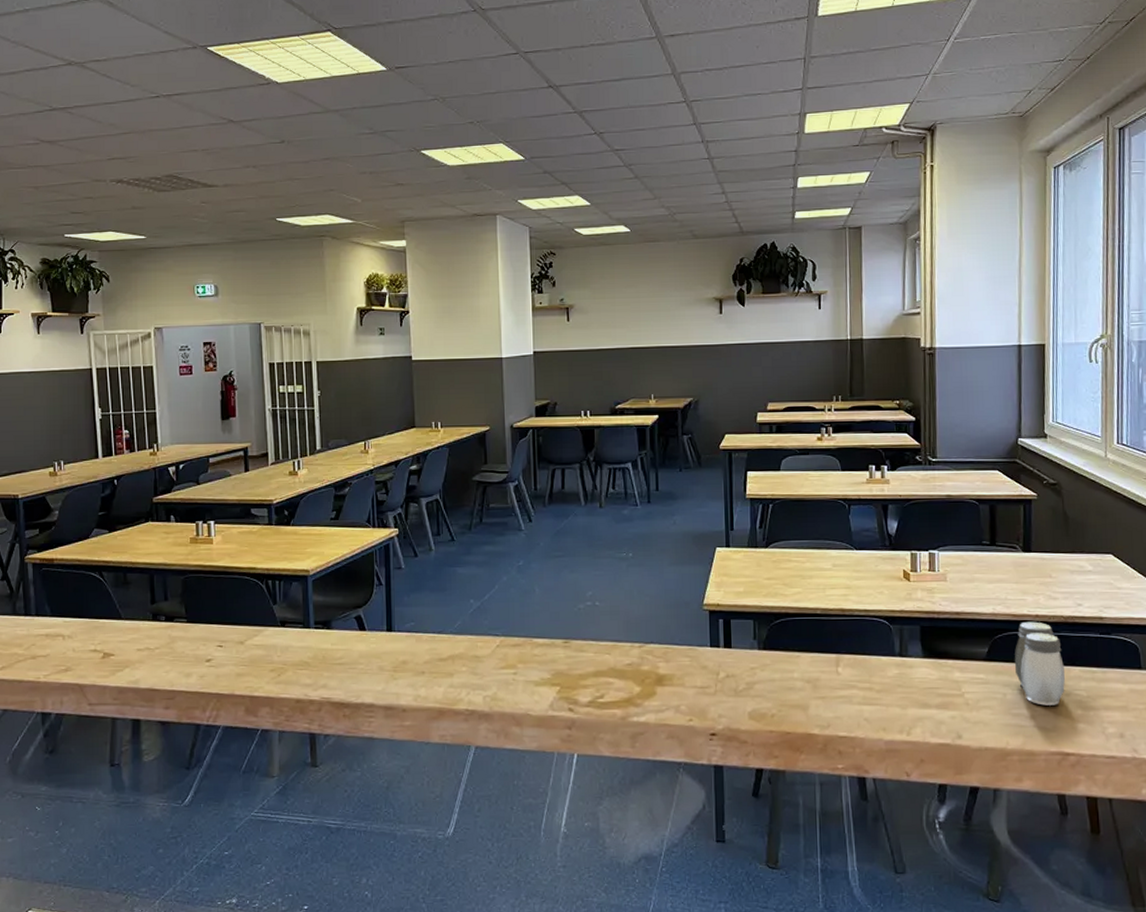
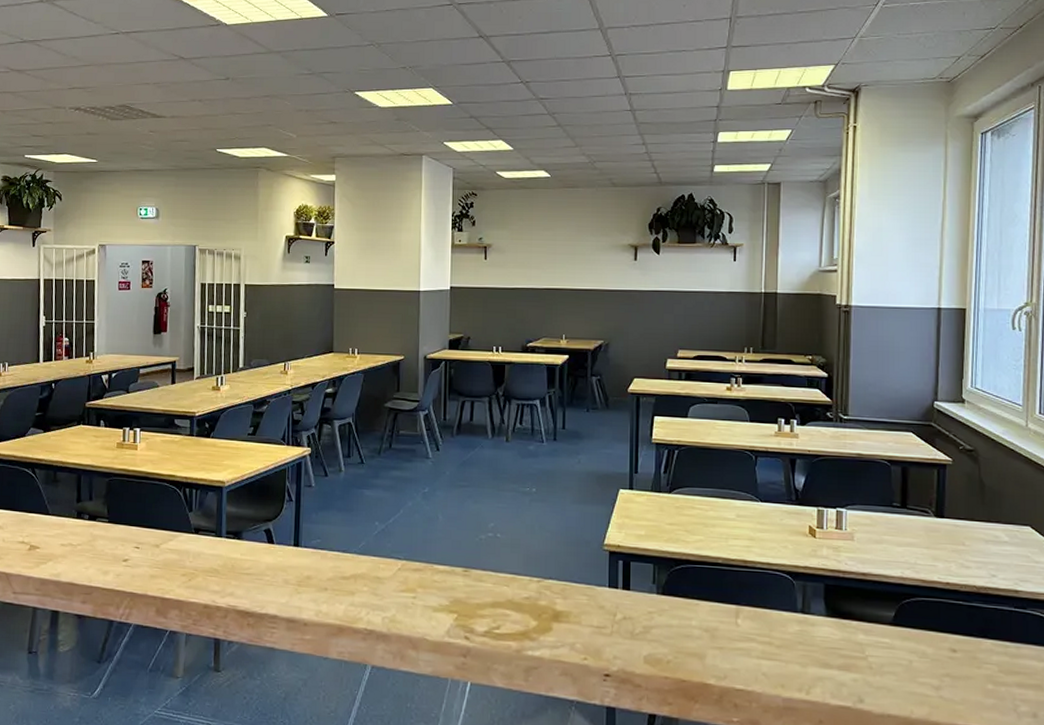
salt and pepper shaker: present [1014,621,1065,706] -> none [922,588,975,678]

